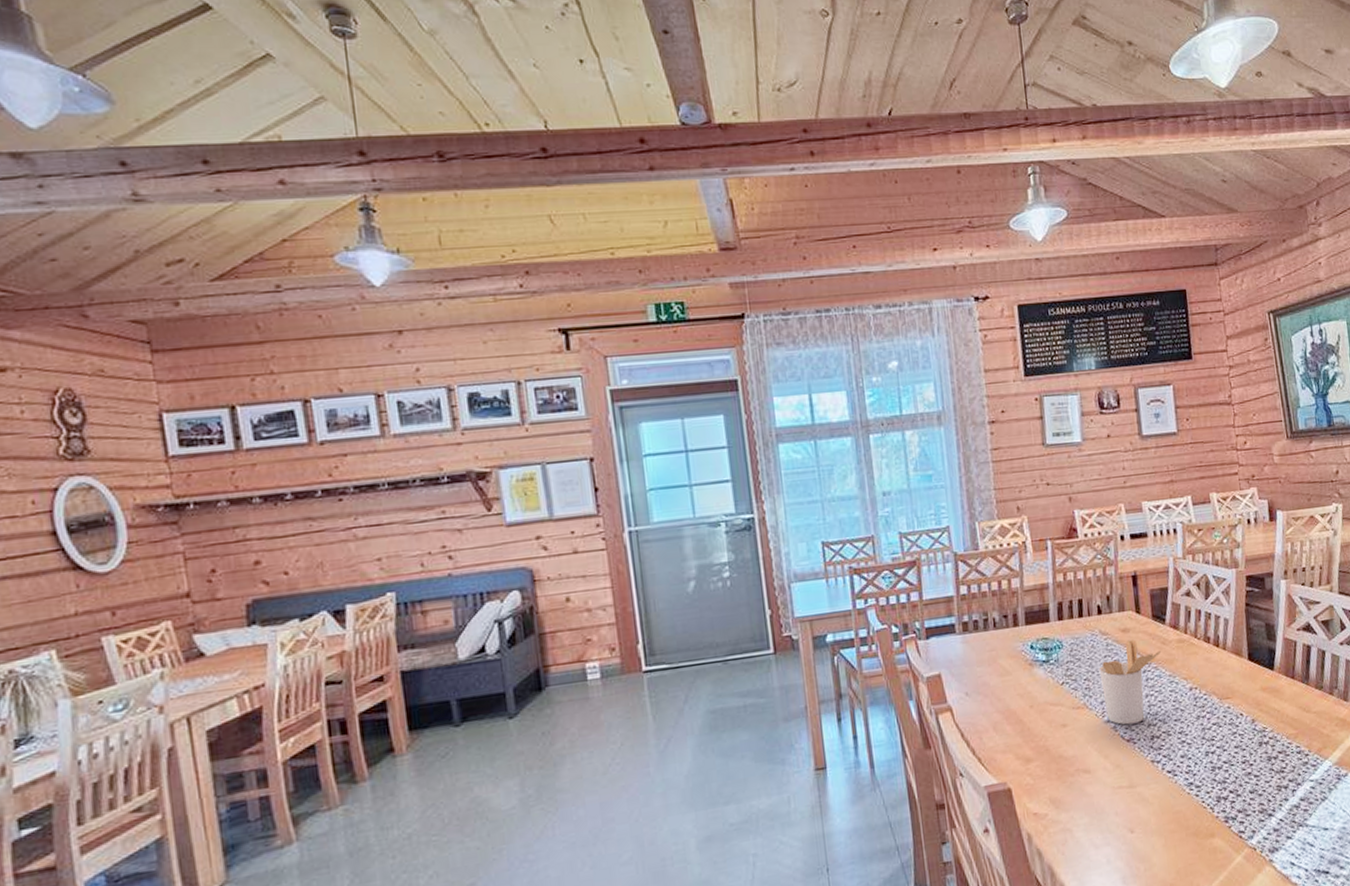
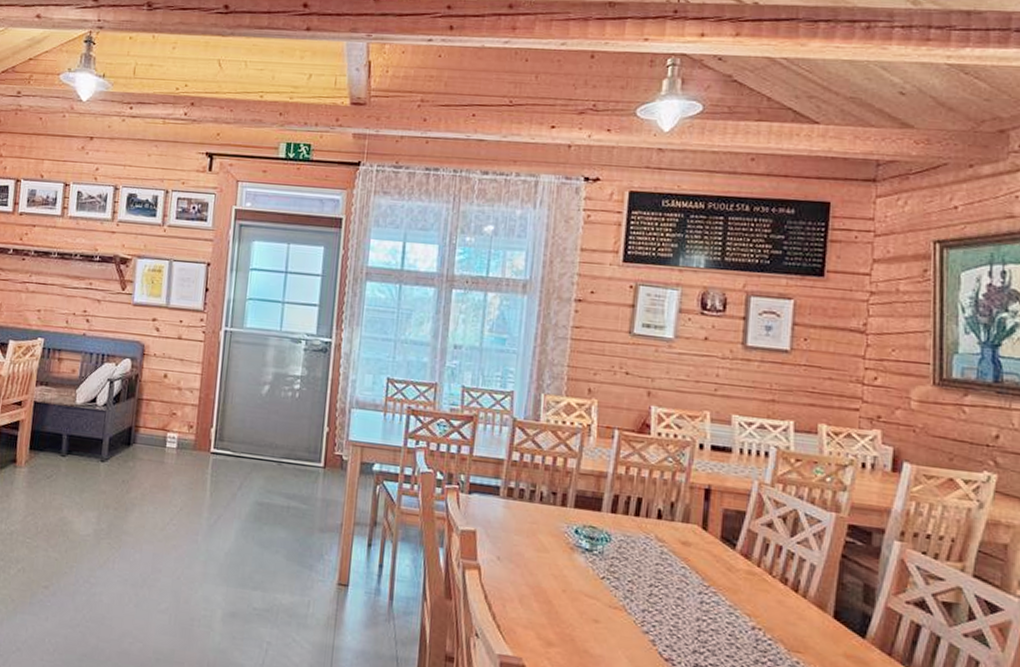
utensil holder: present [1099,639,1161,725] -> none [646,554,724,645]

